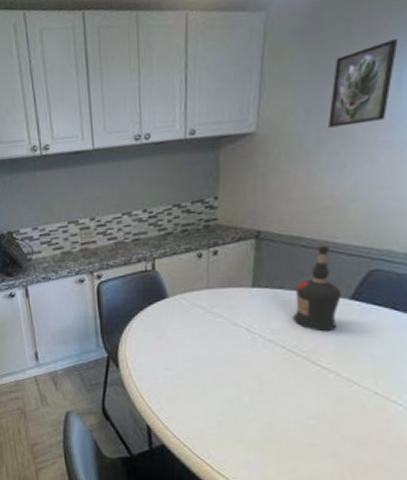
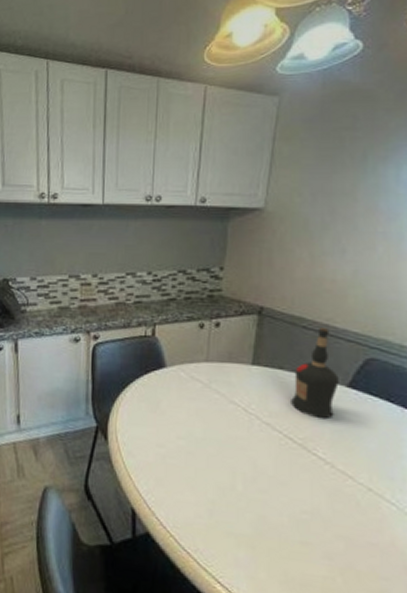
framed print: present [328,39,399,128] -> none [333,140,397,214]

